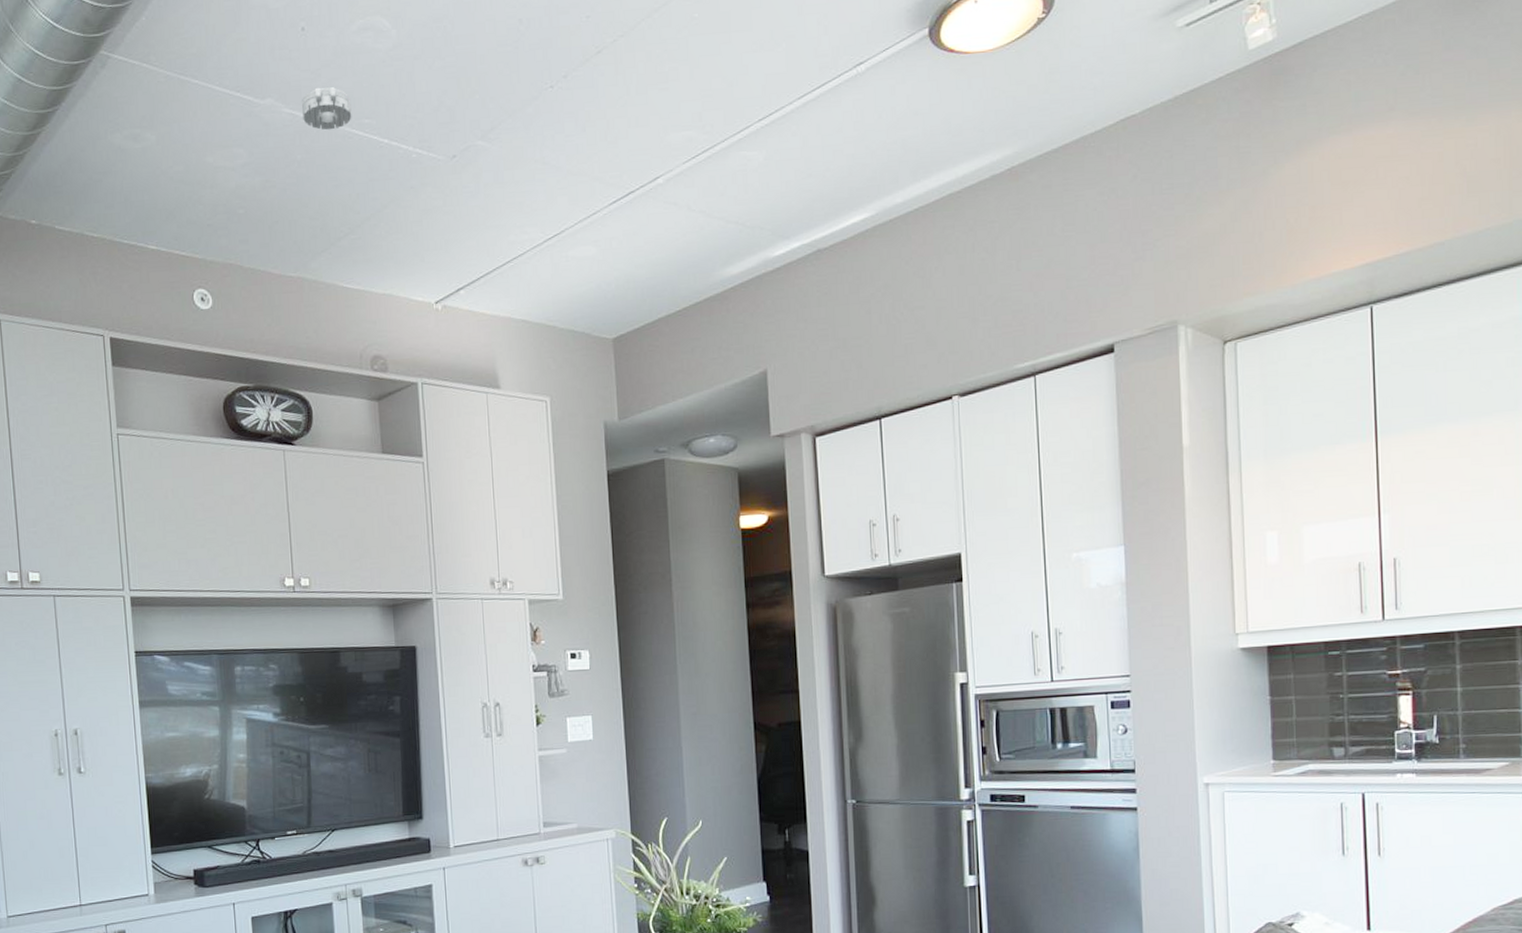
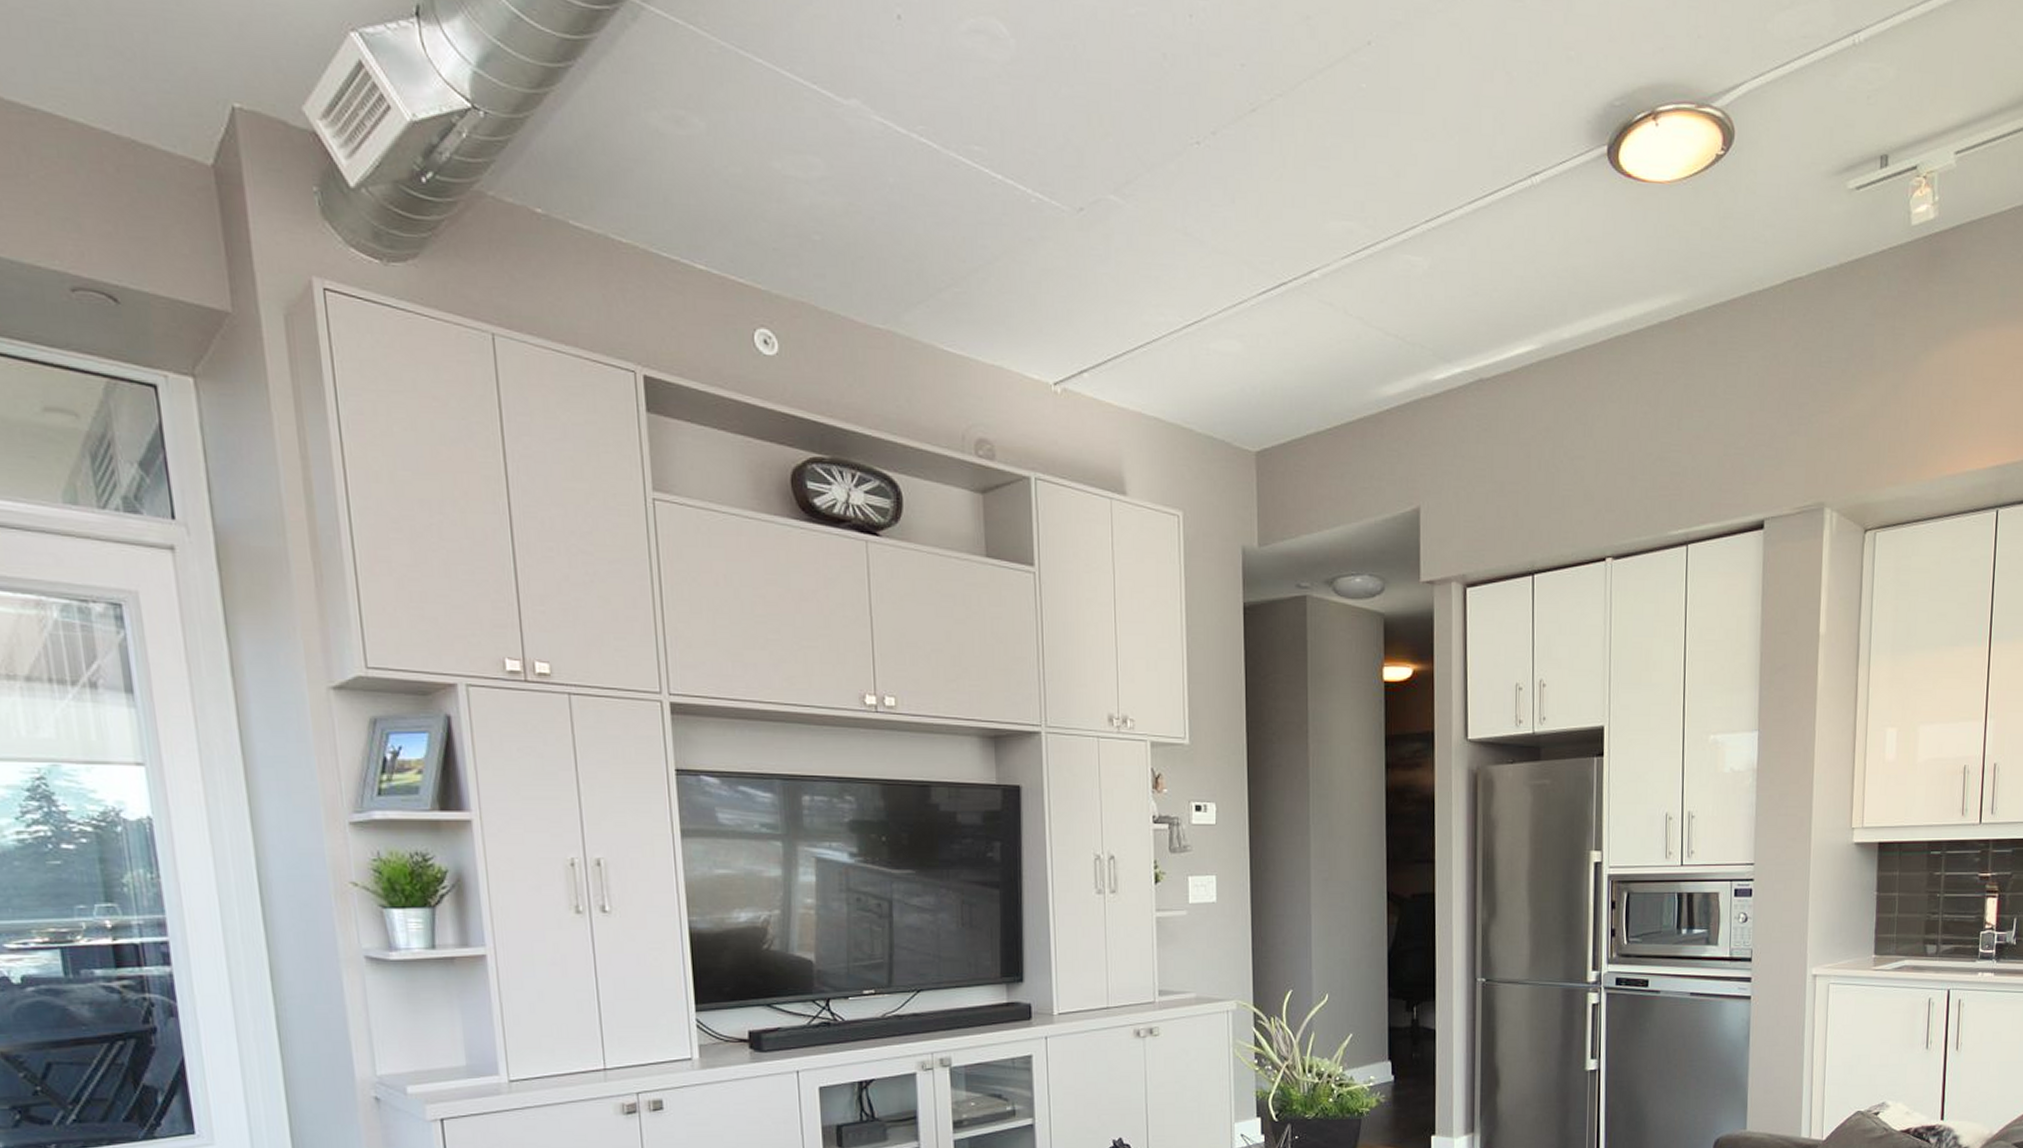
smoke detector: present [302,87,352,130] -> none [896,95,959,153]

